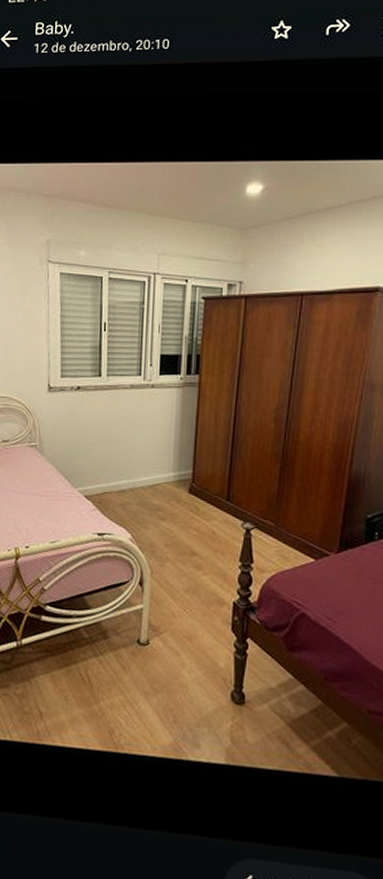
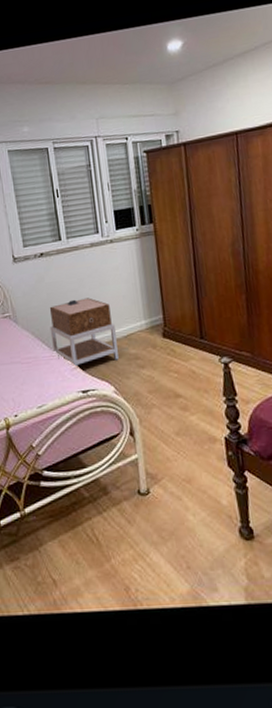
nightstand: none [74,439,142,508] -> present [49,297,119,366]

